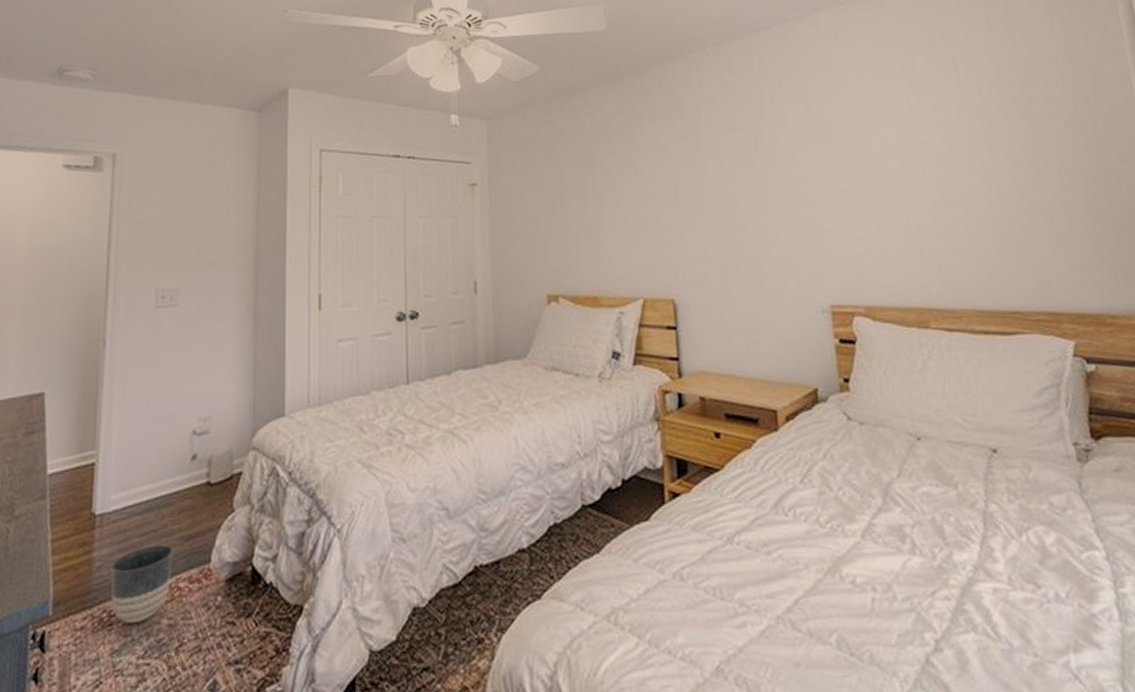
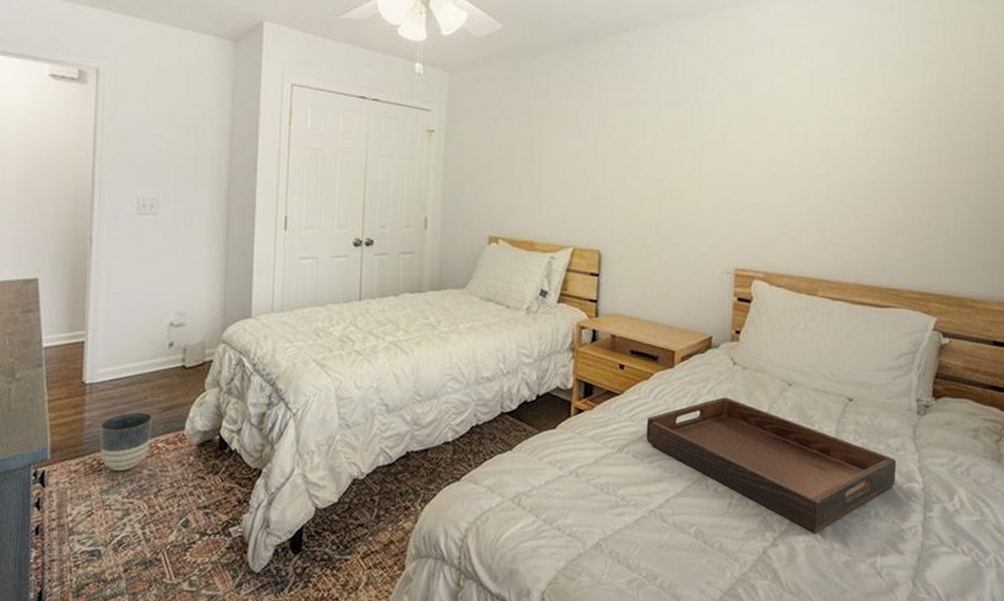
serving tray: none [756,461,1071,629] -> present [646,397,897,533]

